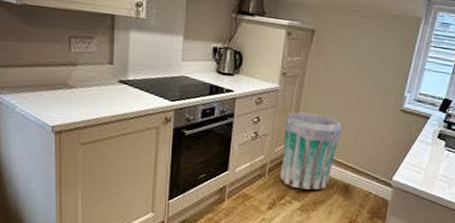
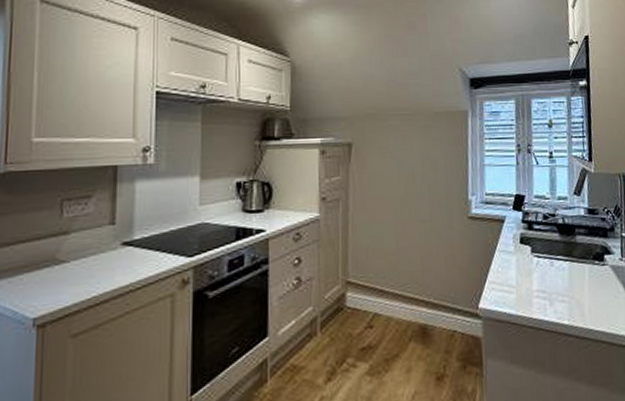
trash can: present [279,112,342,190] -> none [334,240,404,345]

